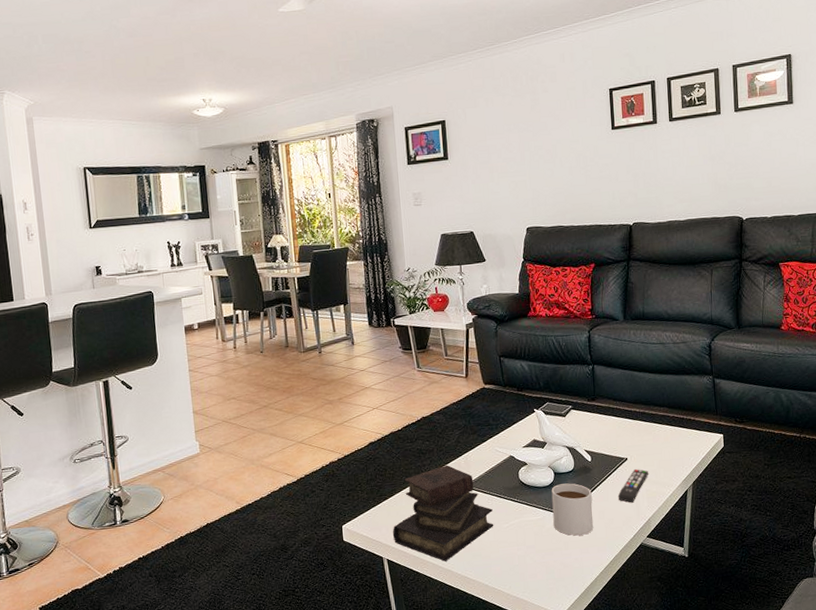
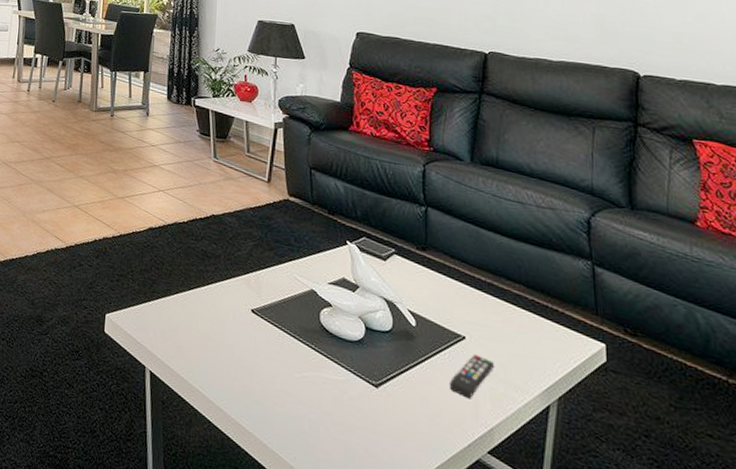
diary: present [392,464,494,562] -> none [160,277,283,397]
mug: present [551,483,593,536] -> none [359,343,413,422]

